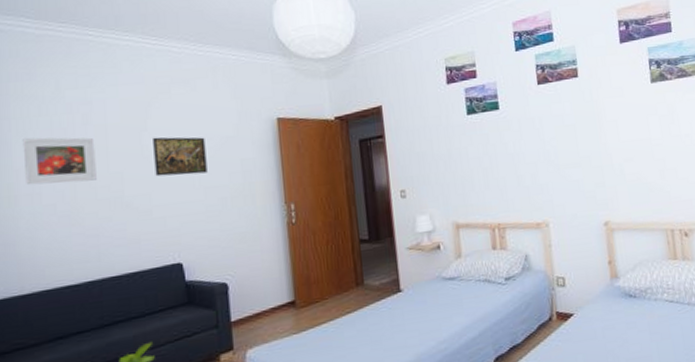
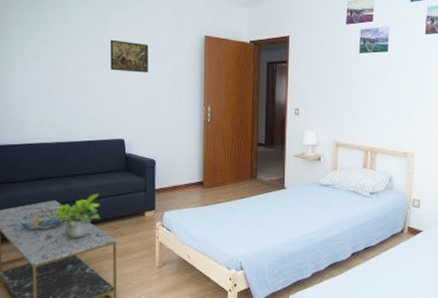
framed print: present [22,137,97,185] -> none [19,28,69,67]

